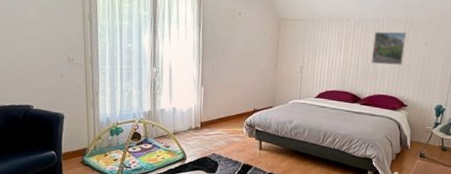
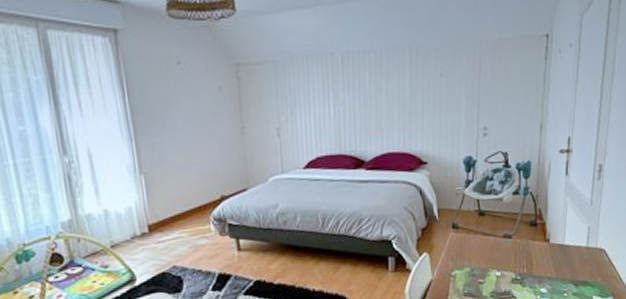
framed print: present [371,31,407,65] -> none [370,63,414,112]

